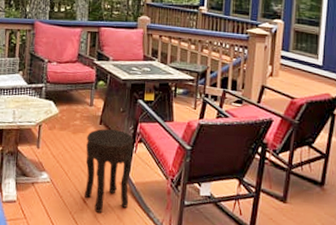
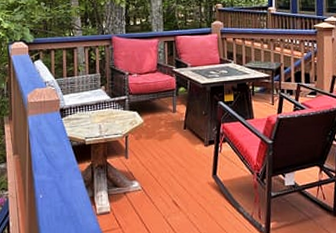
side table: present [85,129,133,213] -> none [173,132,219,213]

